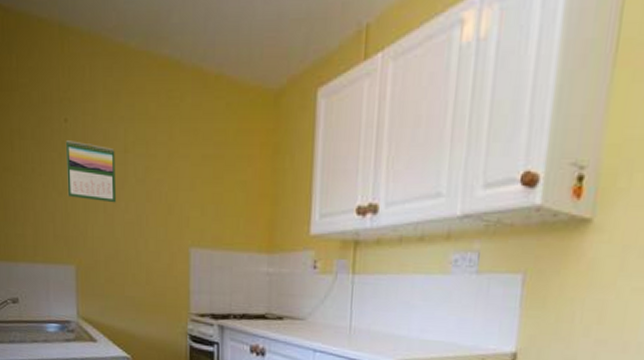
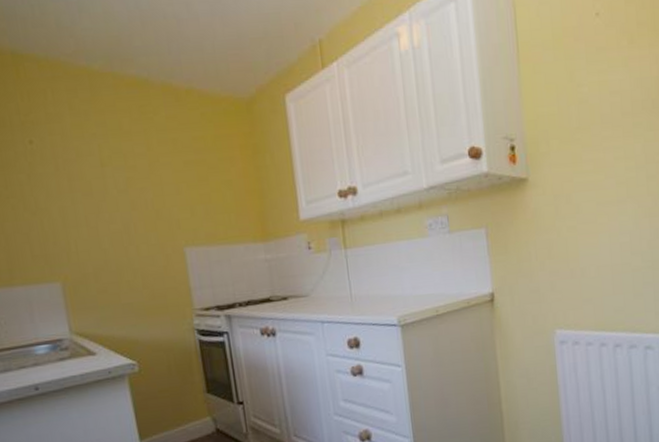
calendar: present [65,140,117,203] -> none [33,161,99,216]

